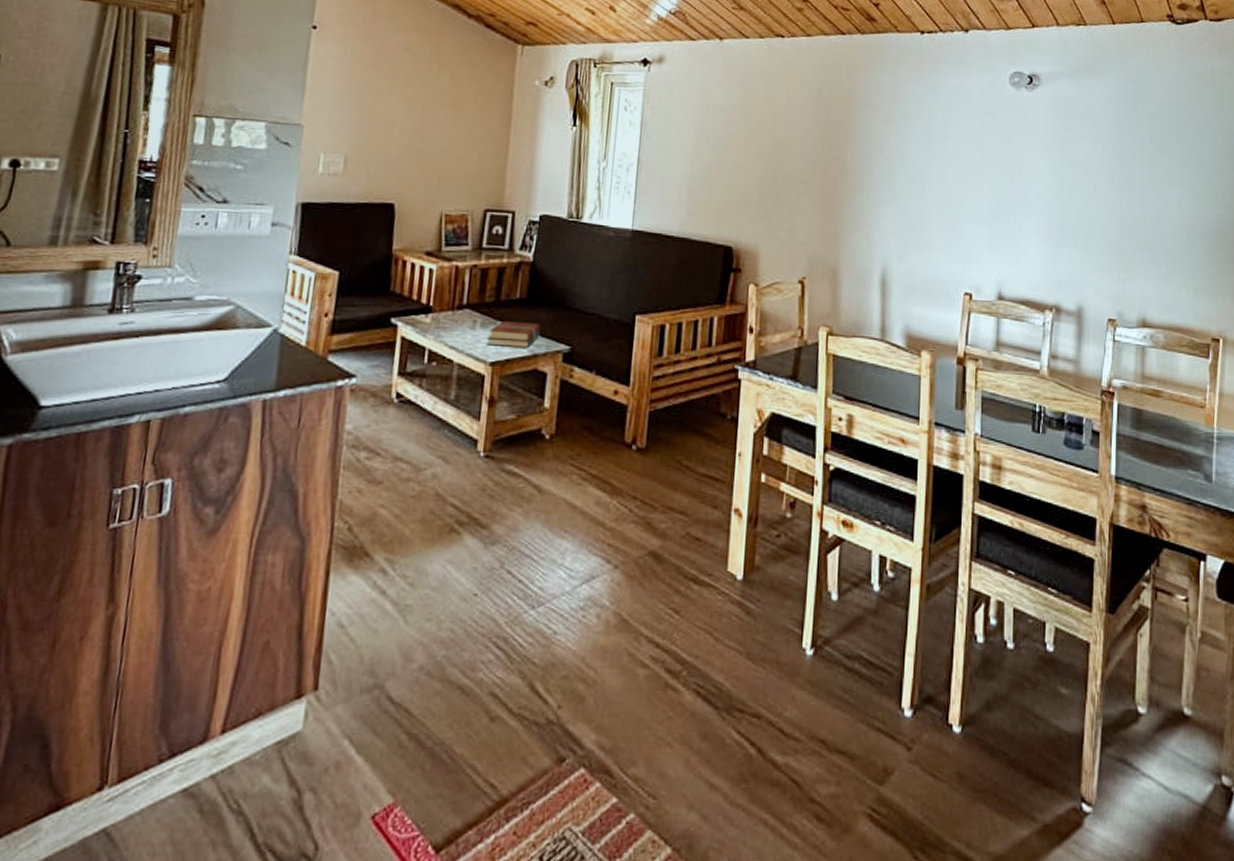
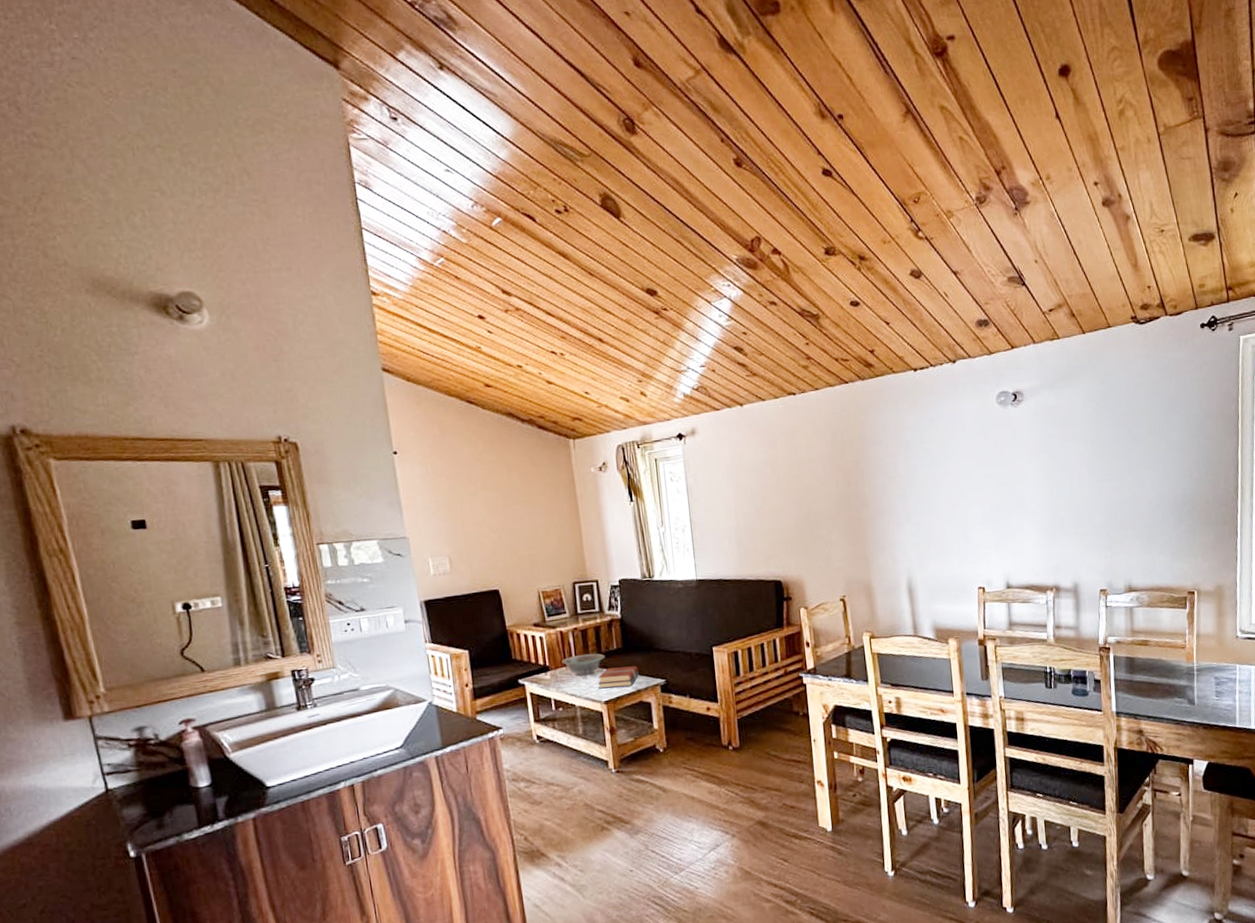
decorative bowl: none [449,298,504,327] -> present [561,653,605,677]

